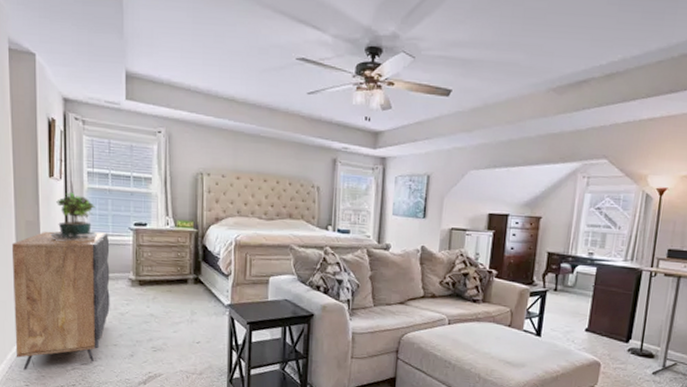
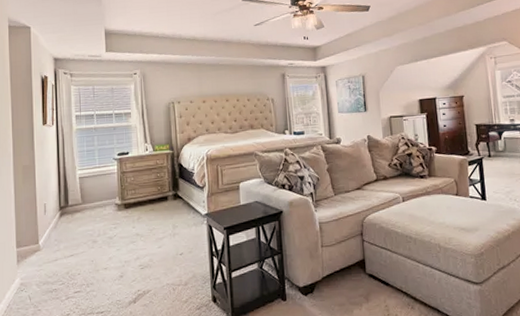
dresser: present [11,231,110,371] -> none [10,165,99,307]
potted plant: present [50,191,111,242] -> none [45,134,98,180]

